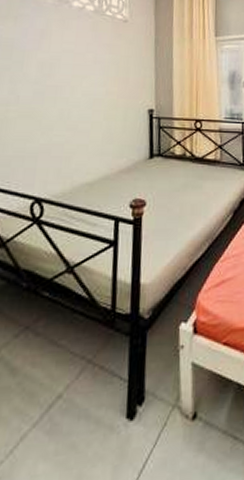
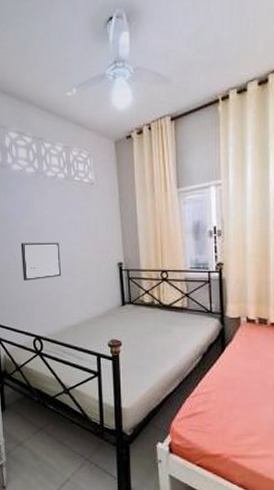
wall art: none [26,80,80,127] -> present [21,242,62,281]

